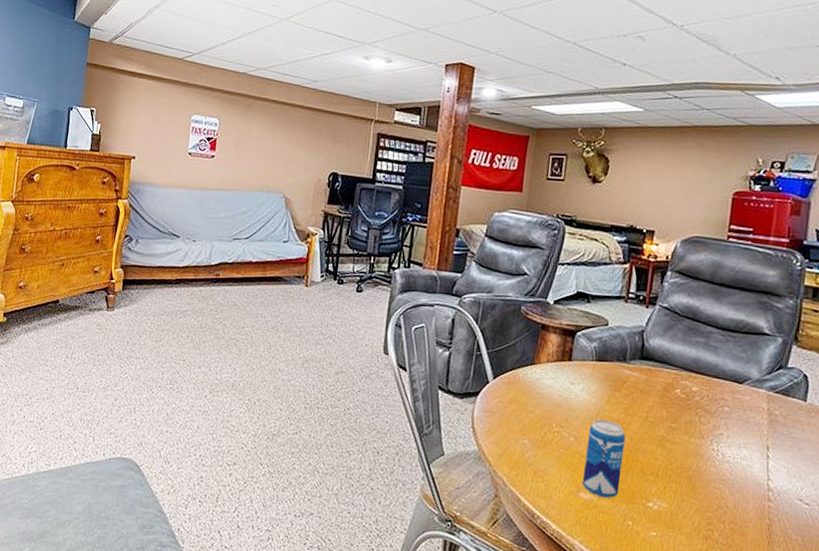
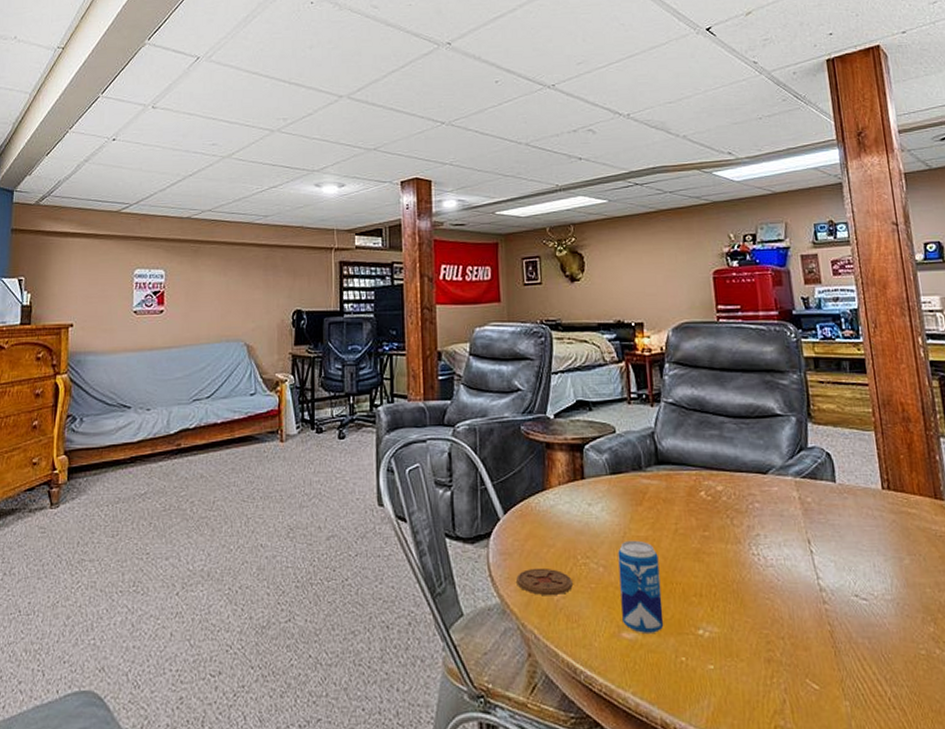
coaster: none [495,427,544,453] -> present [516,567,573,596]

